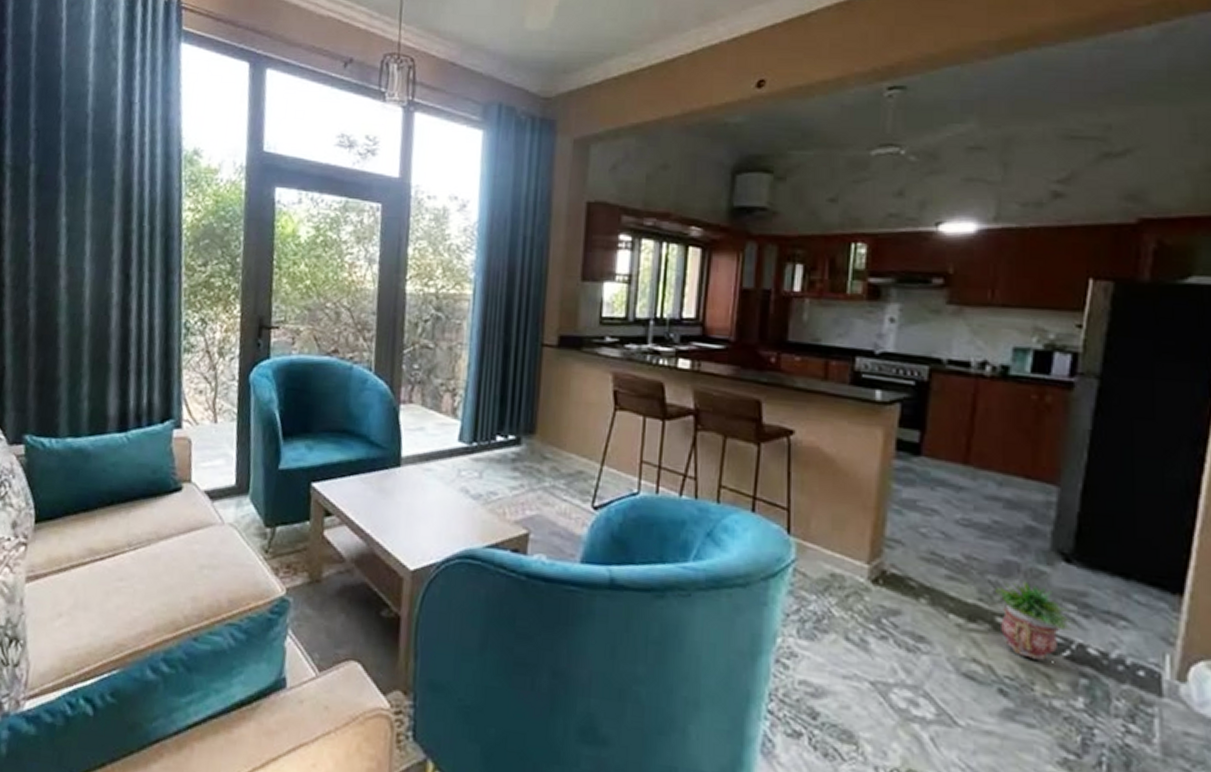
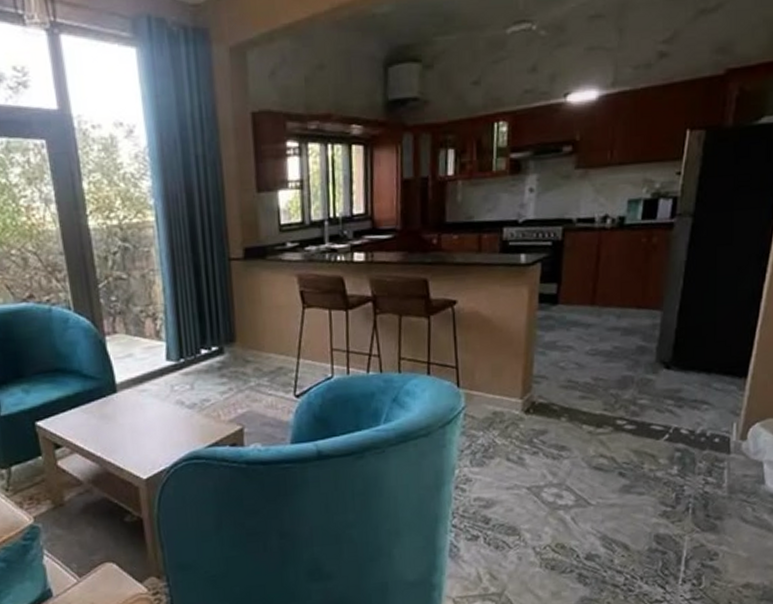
potted plant: present [995,580,1074,660] -> none [616,389,671,446]

